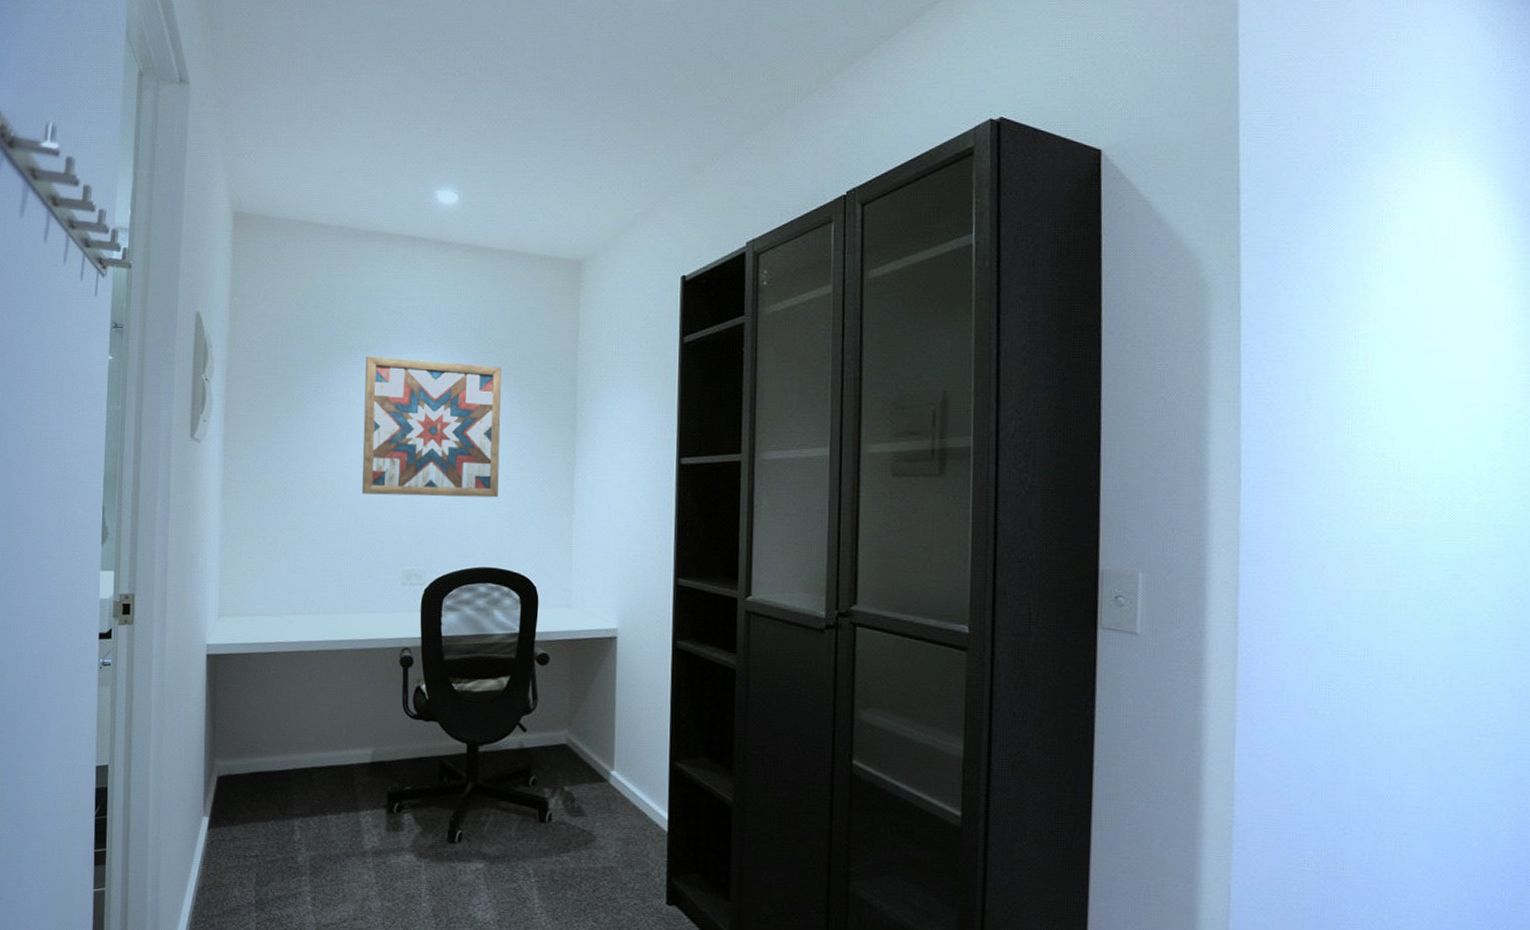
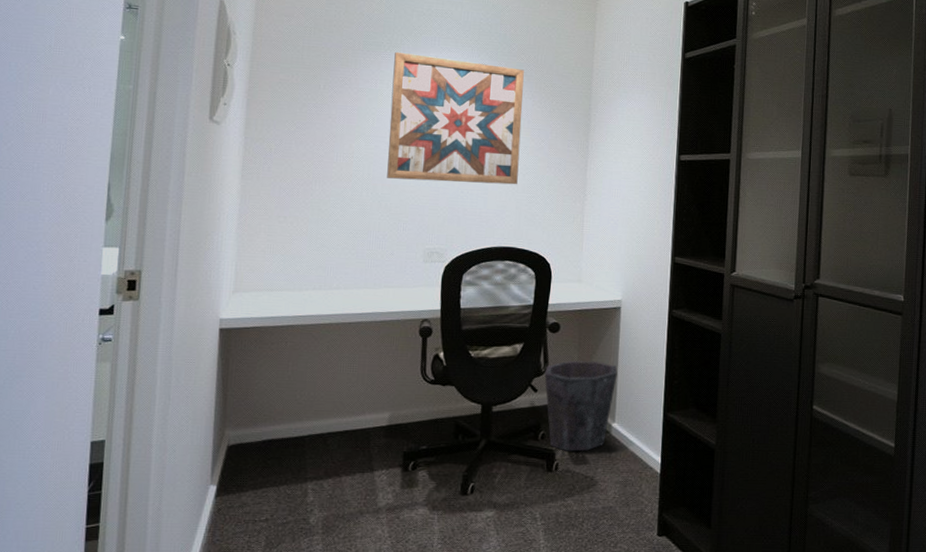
waste bin: none [533,697,615,802] -> present [544,360,618,452]

